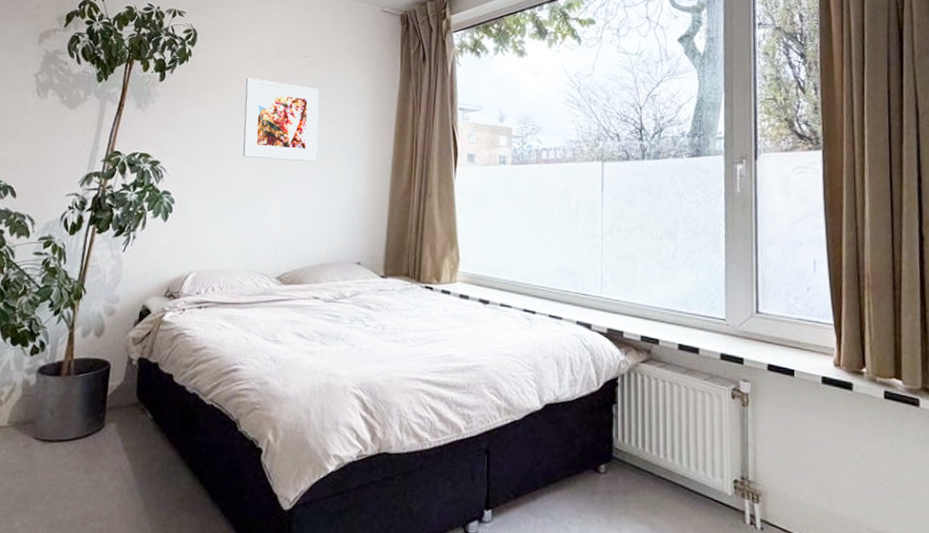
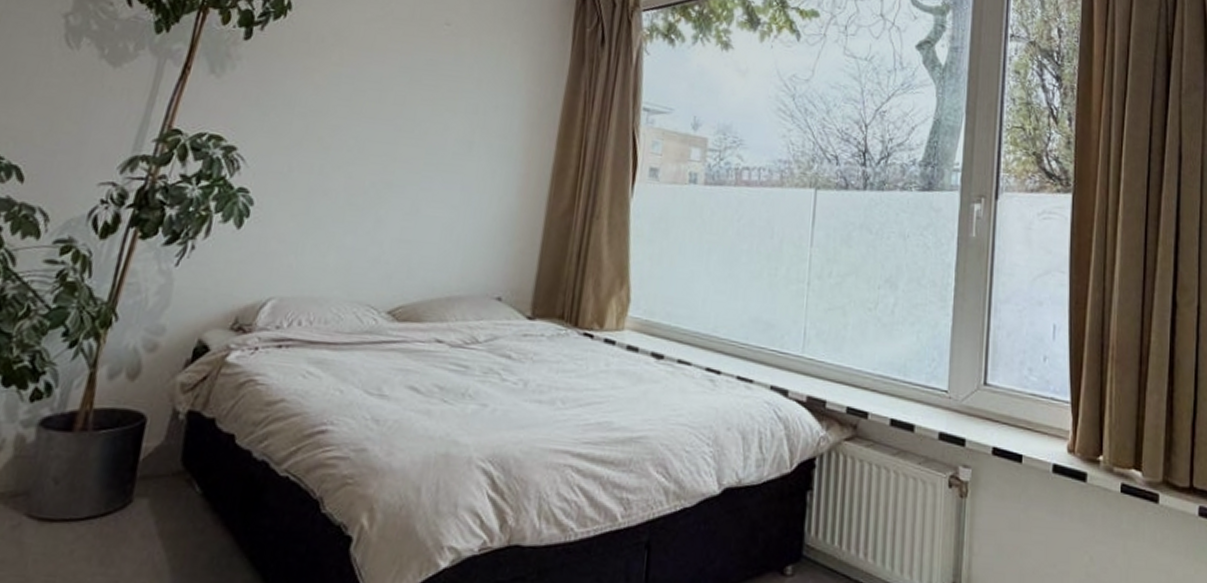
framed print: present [243,77,319,161] -> none [353,45,463,163]

